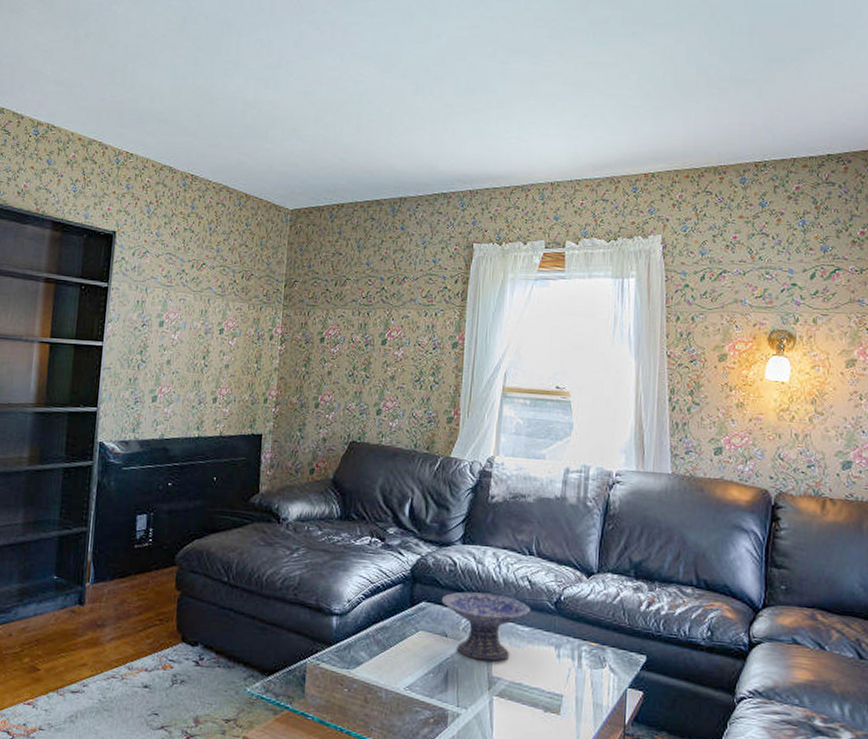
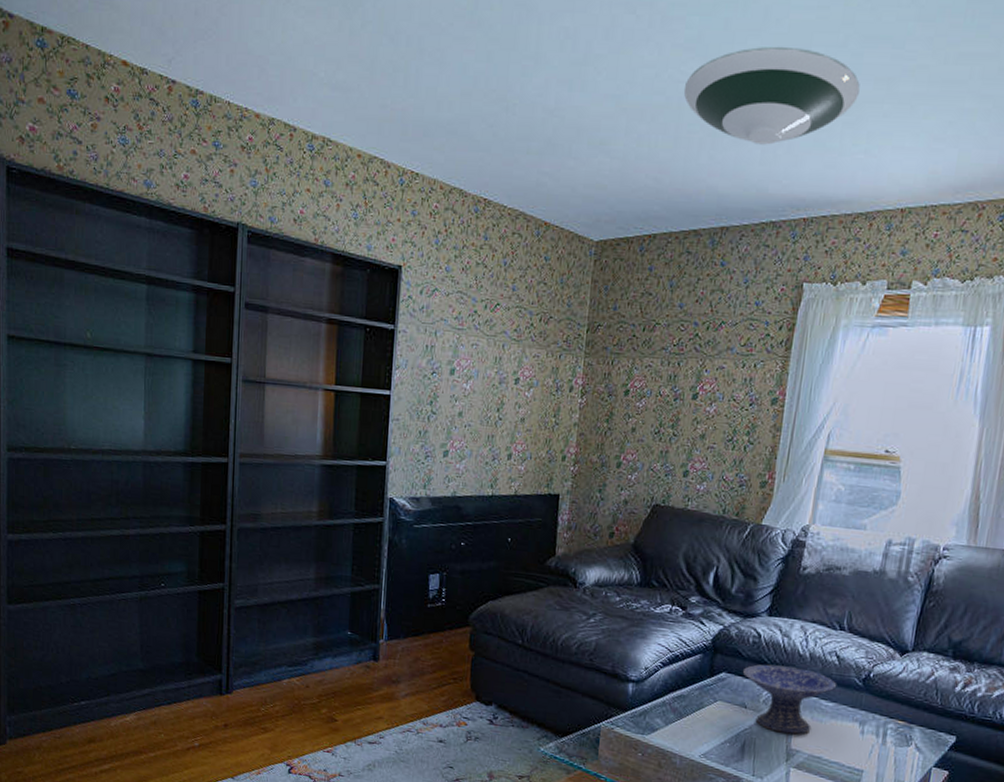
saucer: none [362,55,509,132] -> present [683,46,860,145]

